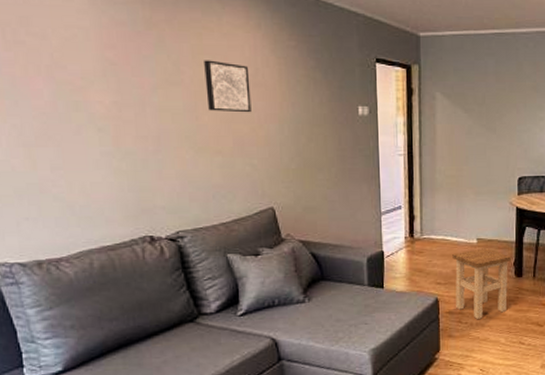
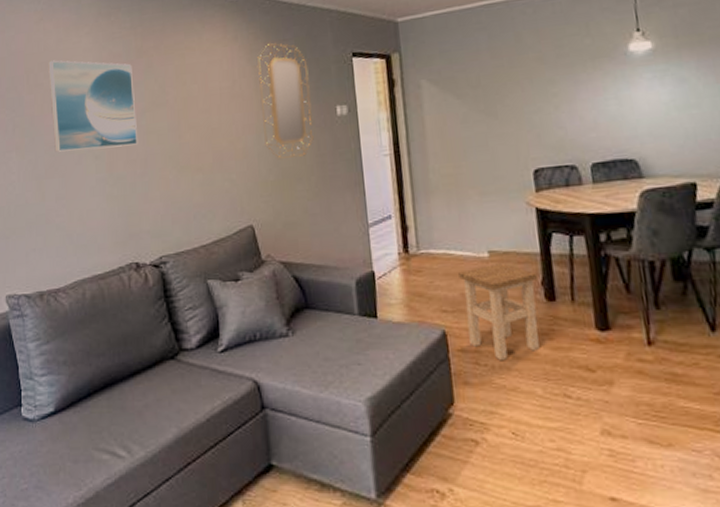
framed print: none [30,16,150,121] -> present [48,60,139,152]
wall art: present [204,60,252,113] -> none [186,78,230,129]
home mirror: none [281,36,336,150] -> present [257,42,314,160]

